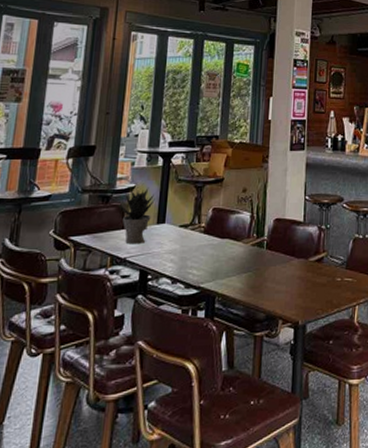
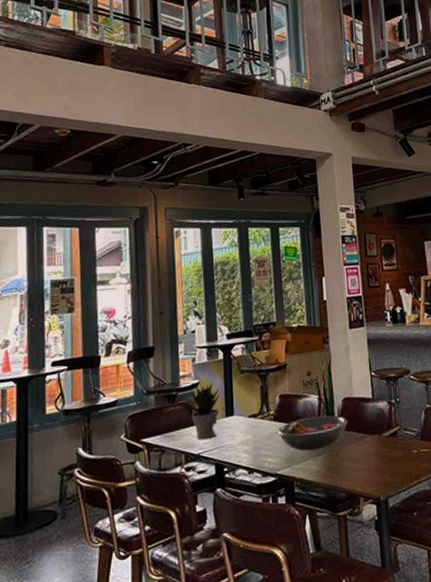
fruit bowl: none [205,233,277,267] -> present [277,415,348,451]

